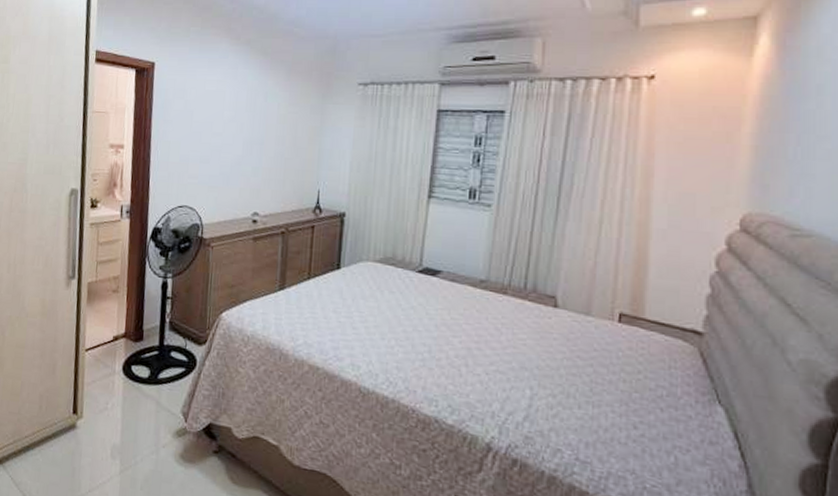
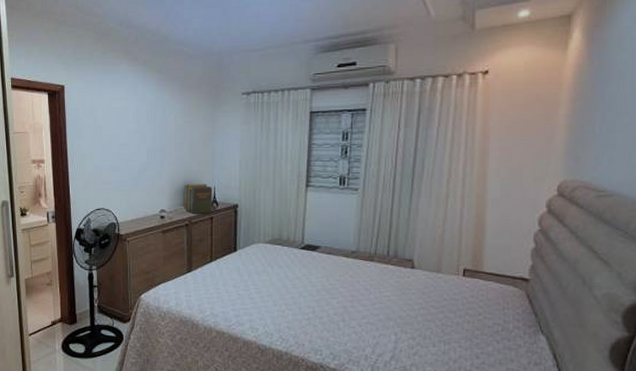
books: none [280,184,317,222] -> present [184,183,213,215]

